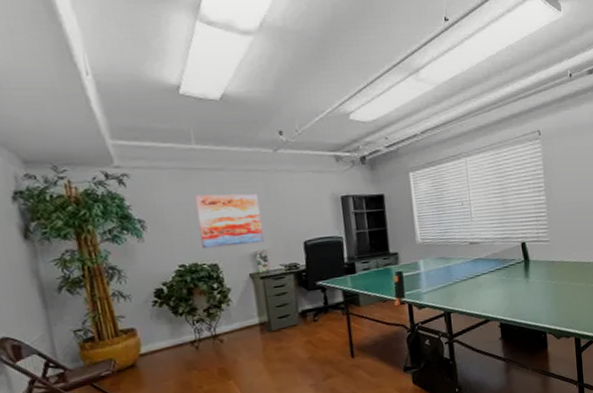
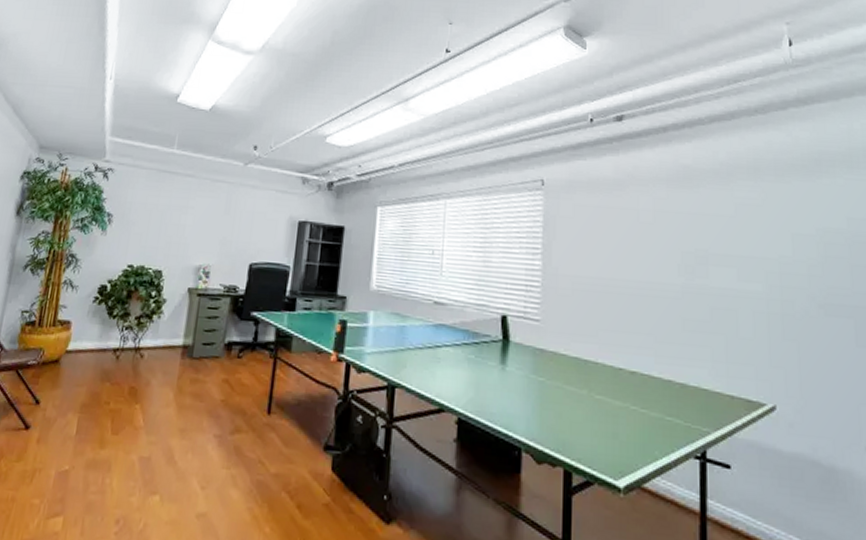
wall art: present [194,193,264,249] -> none [153,198,219,257]

